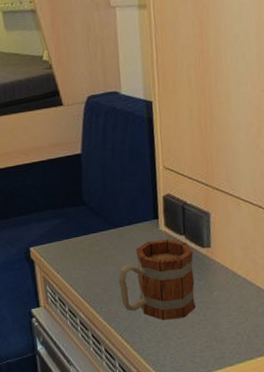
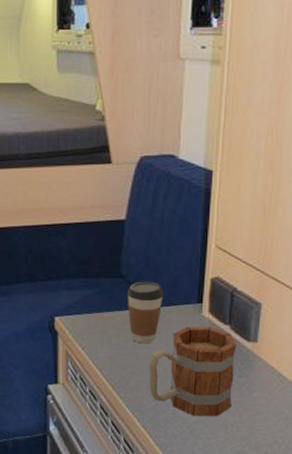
coffee cup: none [90,205,124,262] -> present [126,281,164,344]

